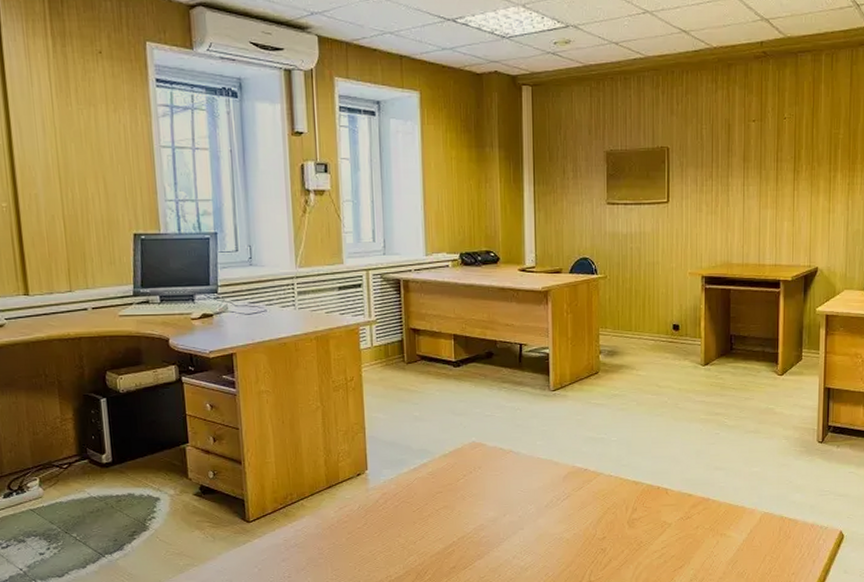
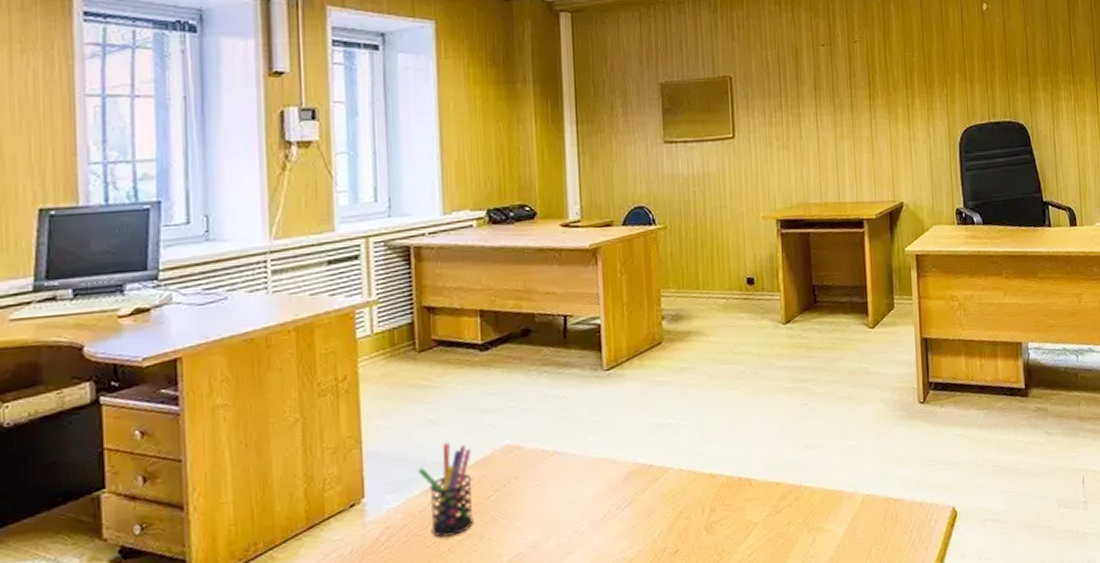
pen holder: none [406,435,448,506] -> present [418,442,474,538]

